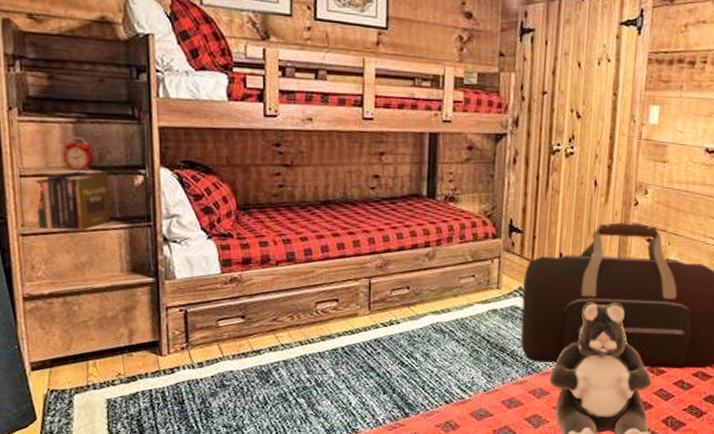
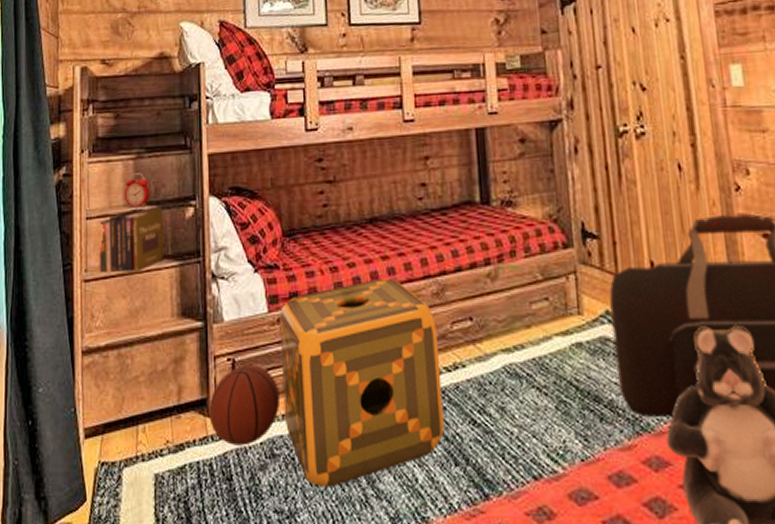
basketball: none [161,315,231,378] -> present [209,365,281,446]
toy box: none [232,251,378,409] -> present [279,278,445,487]

